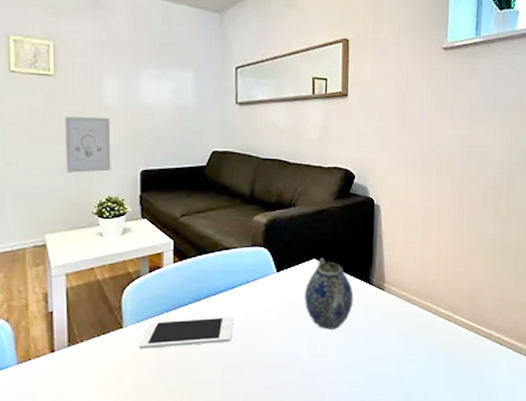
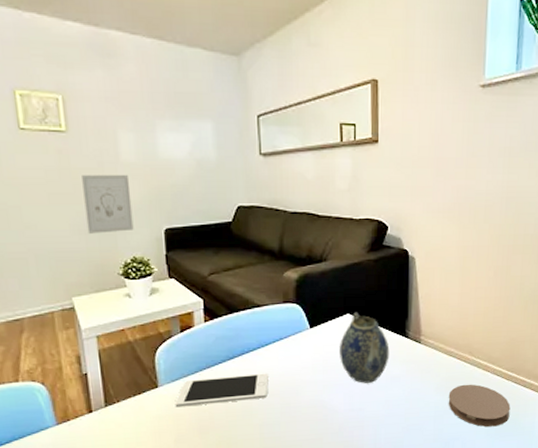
coaster: none [410,333,472,378] -> present [448,384,511,427]

